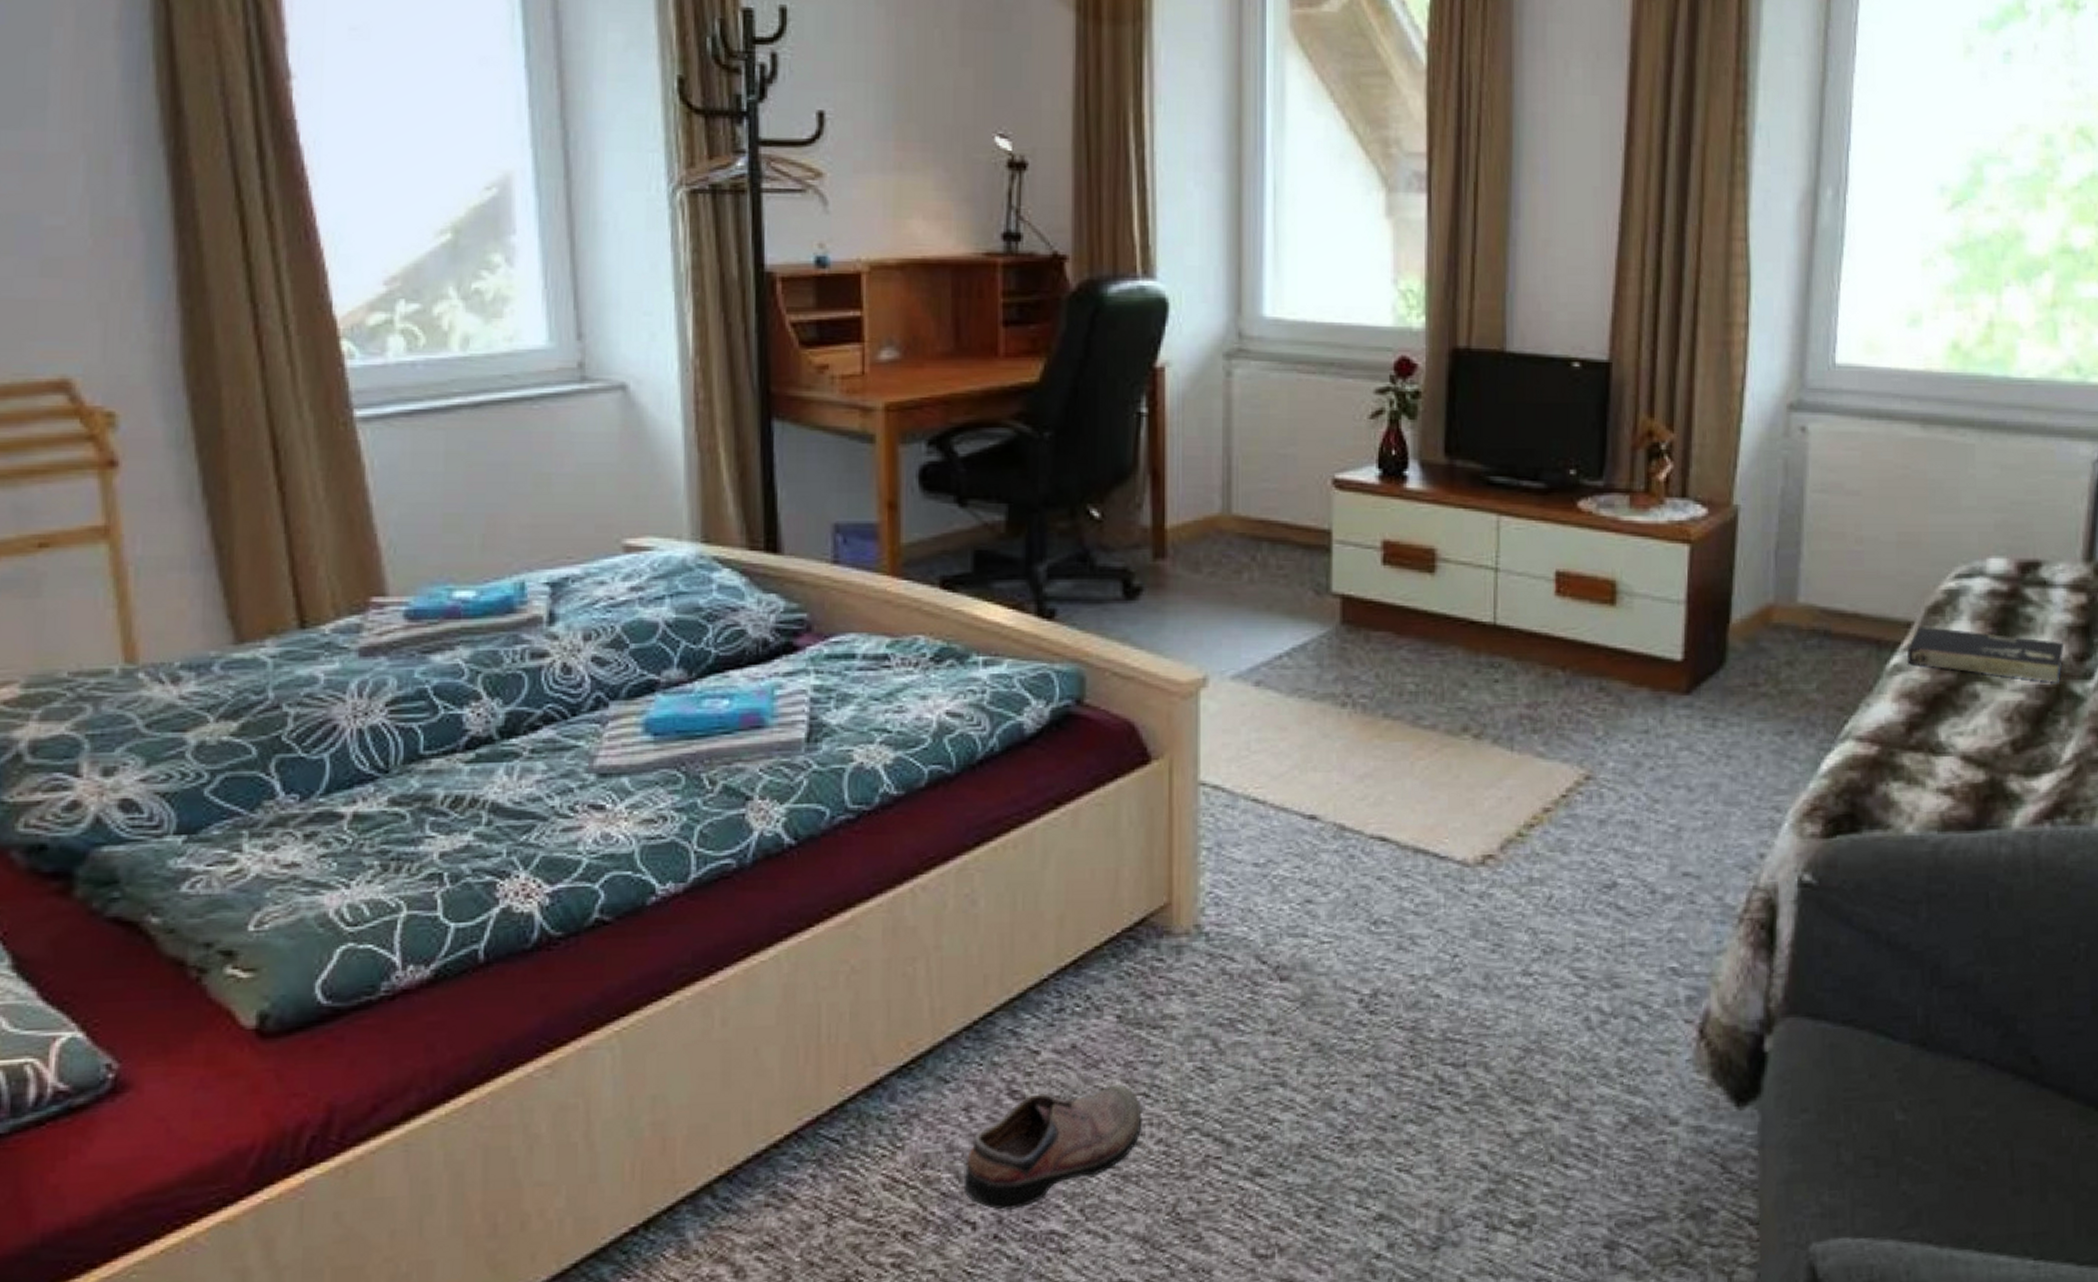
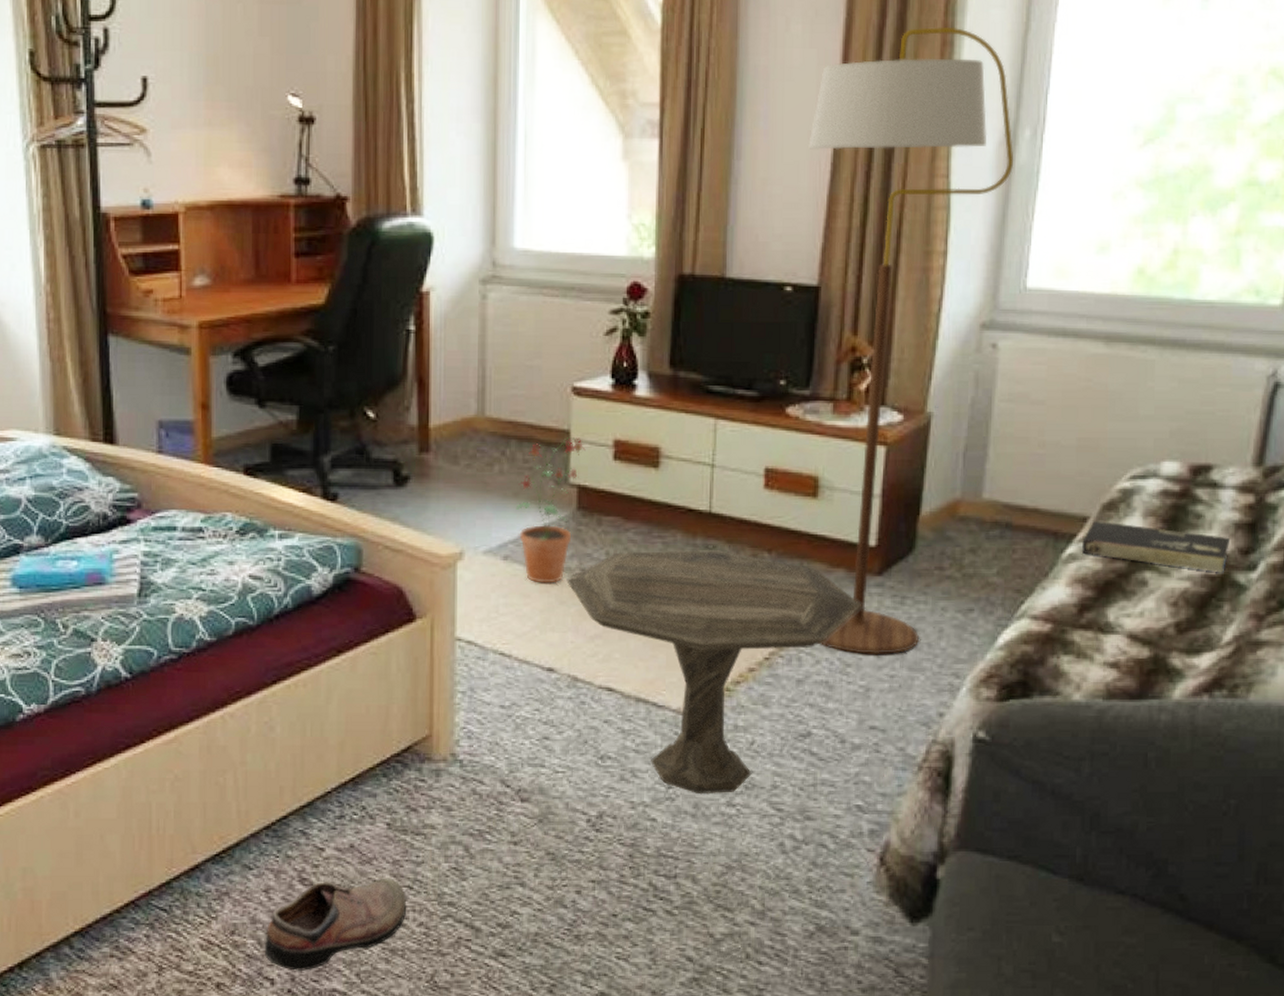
potted plant: none [1269,538,1350,714] -> present [515,437,586,584]
side table: none [1330,669,1670,963] -> present [566,550,862,795]
floor lamp: none [1593,74,1817,788] -> present [808,26,1014,655]

